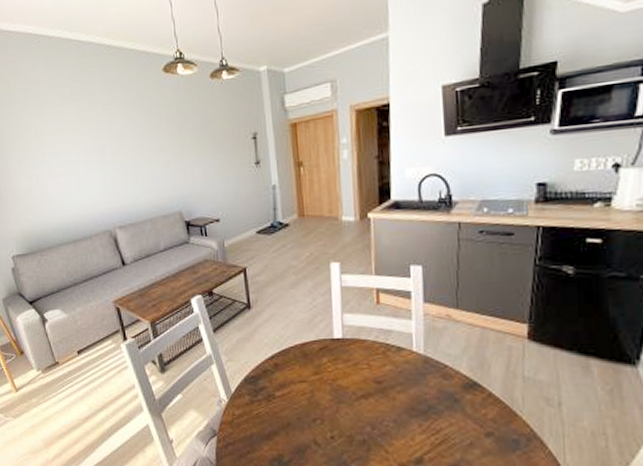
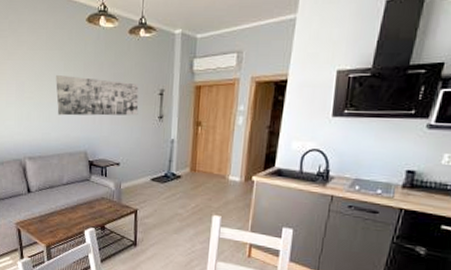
wall art: none [137,130,232,176] -> present [56,75,139,116]

